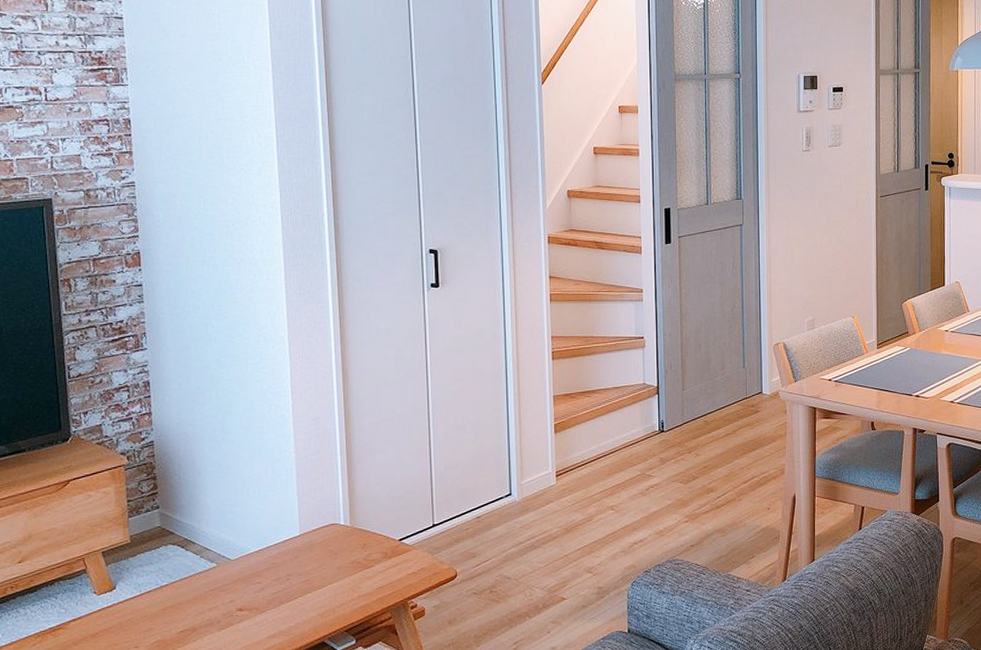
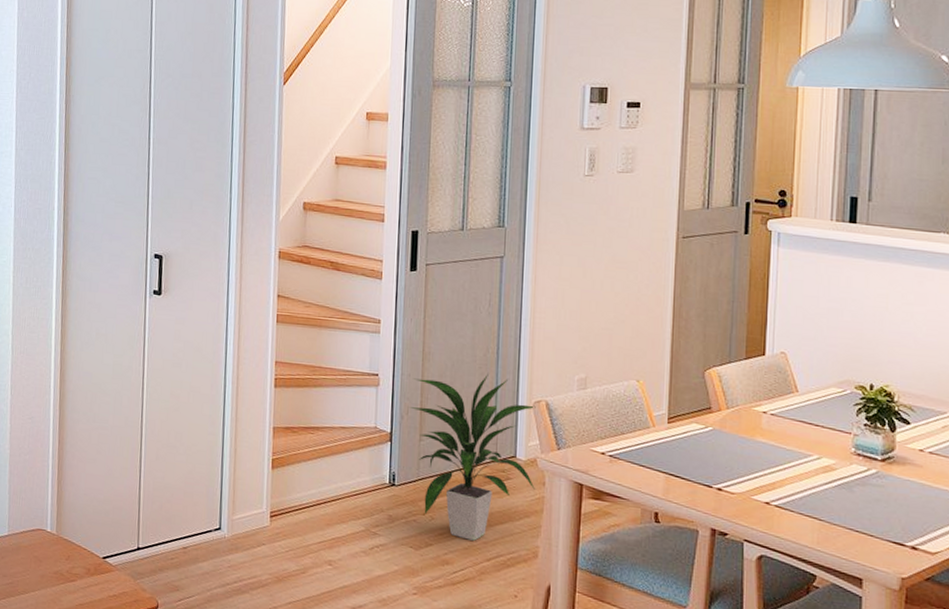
indoor plant: none [671,325,779,468] -> present [409,373,536,541]

